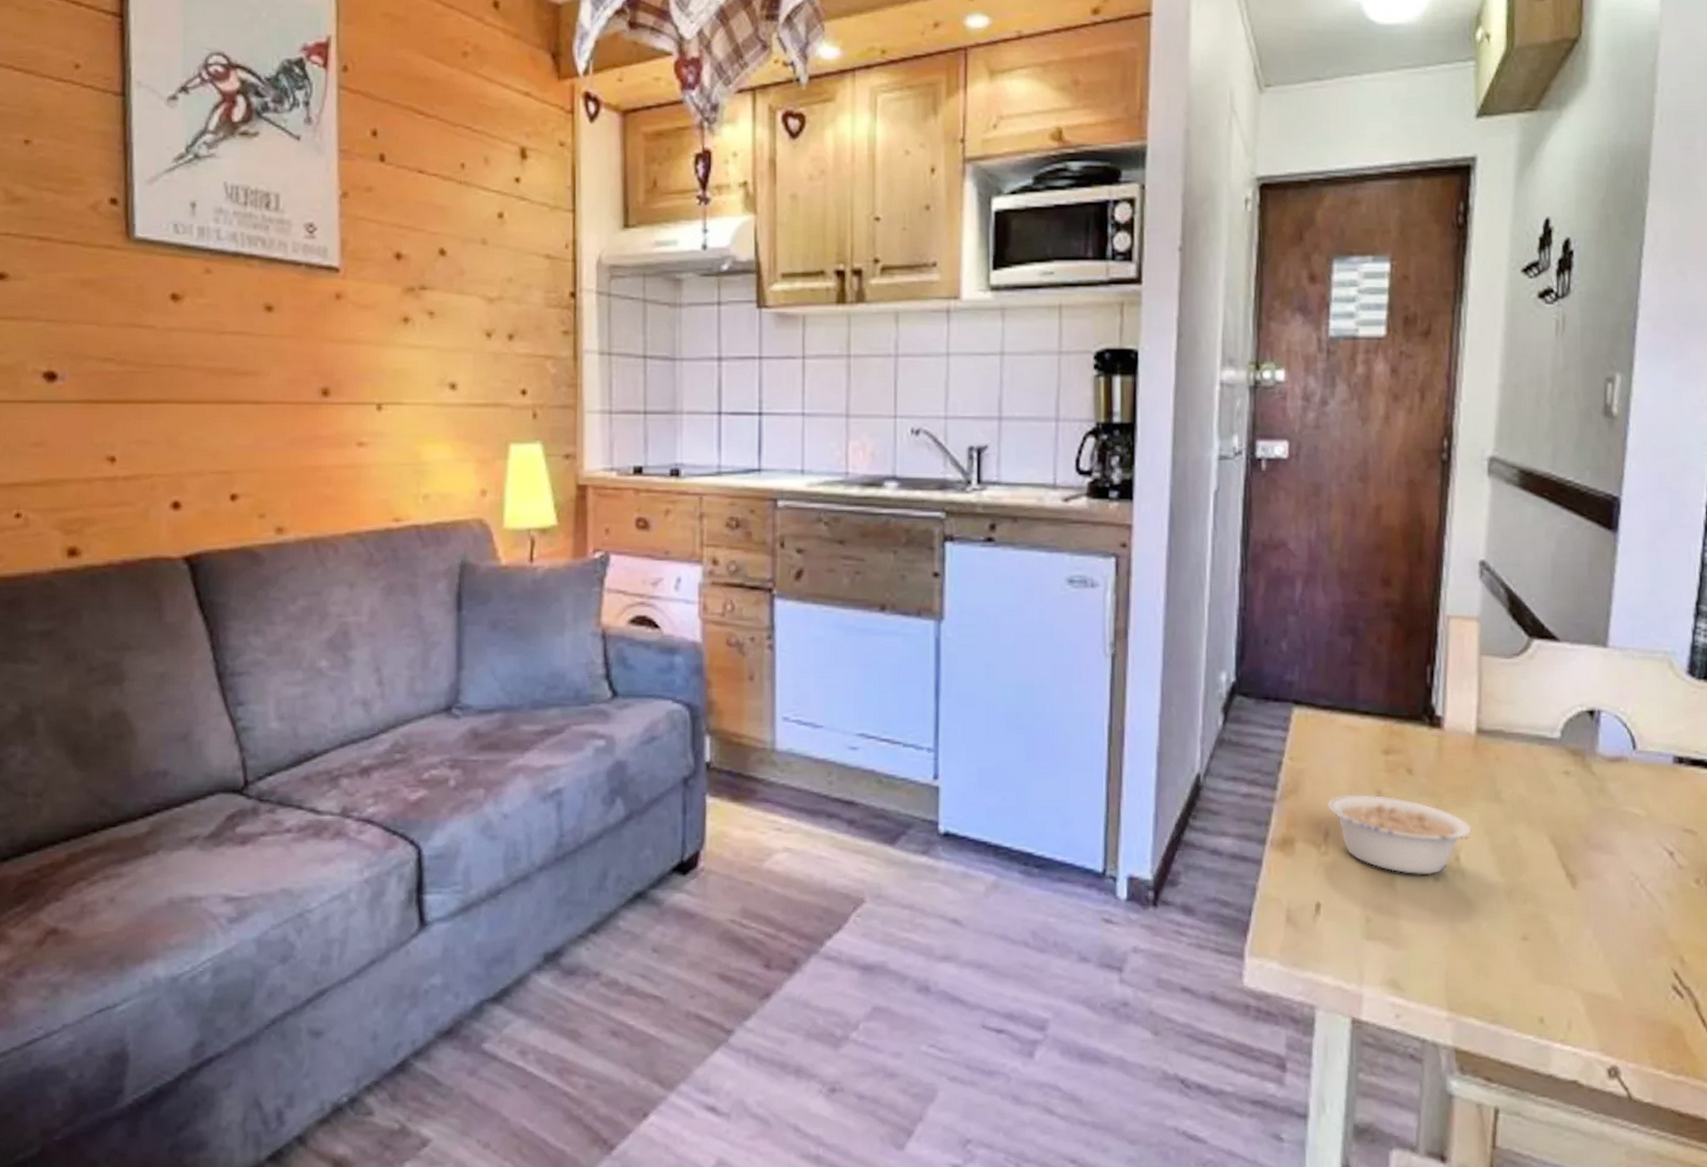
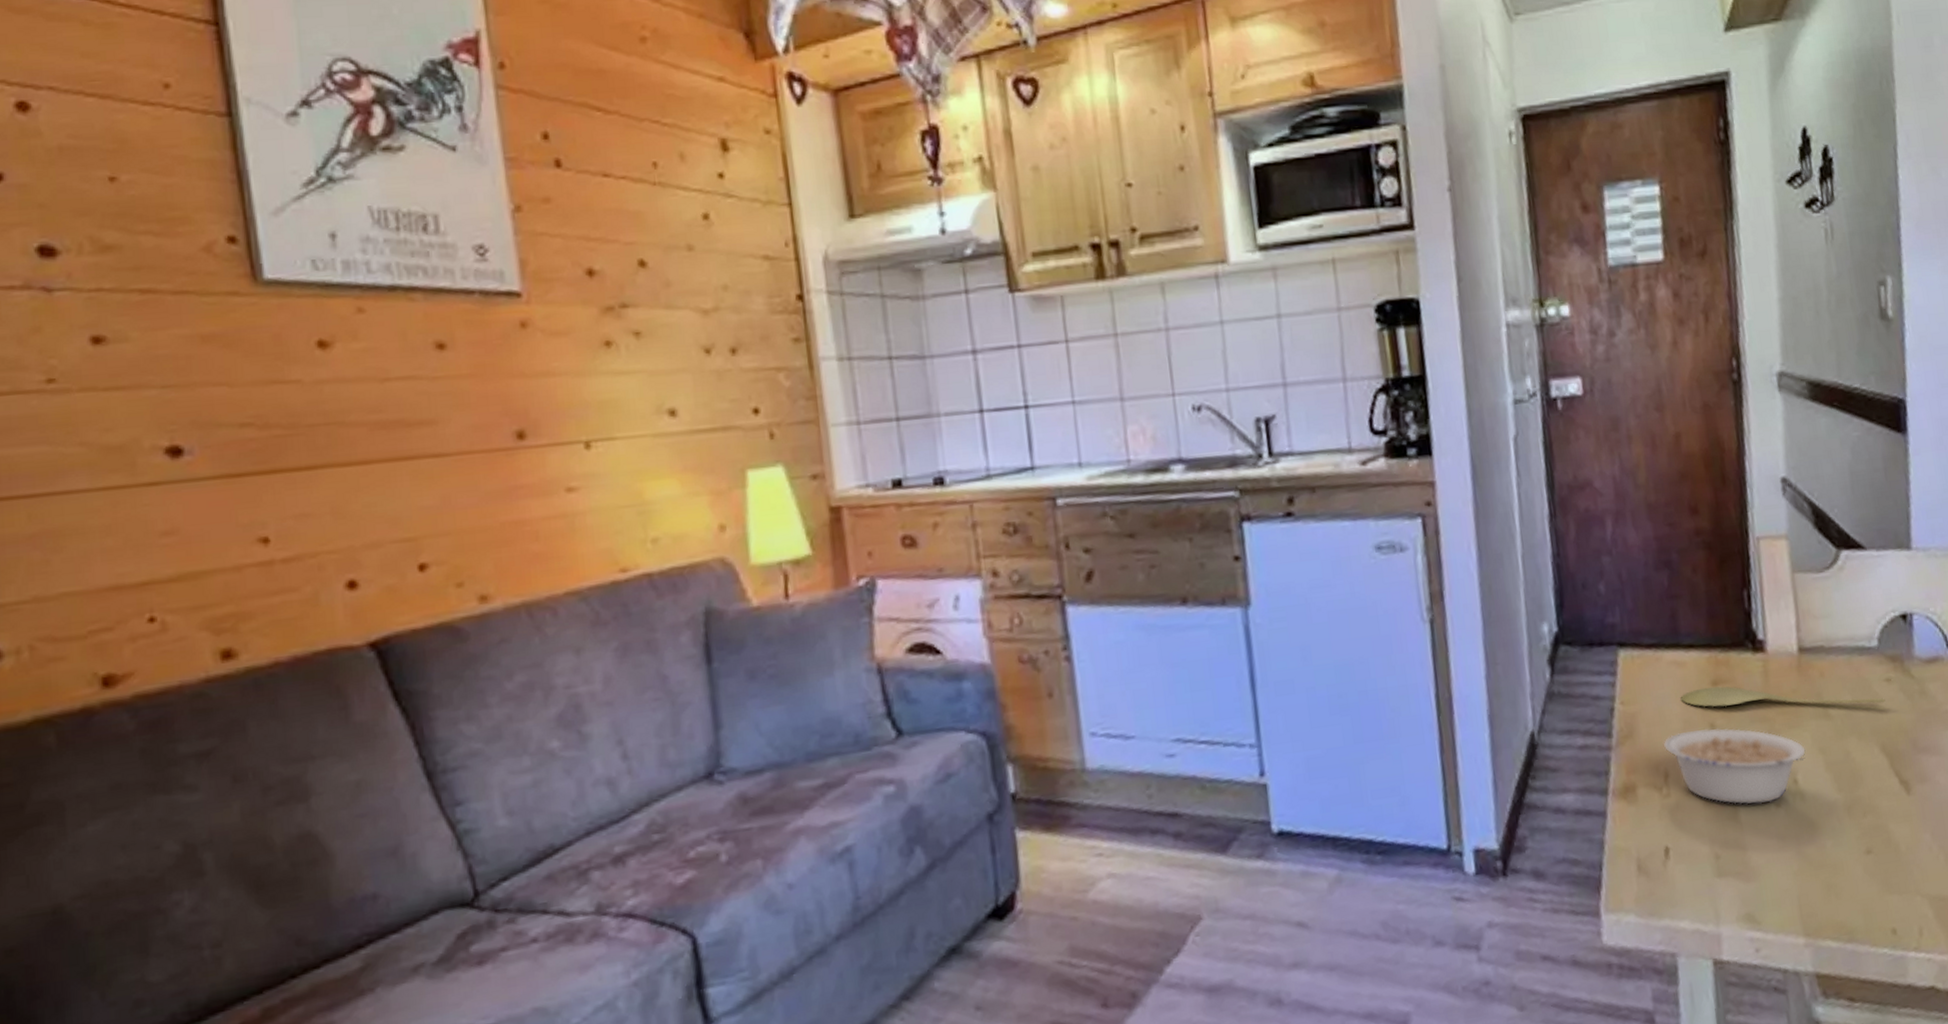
spoon: none [1350,755,1561,795] -> present [1680,685,1885,708]

